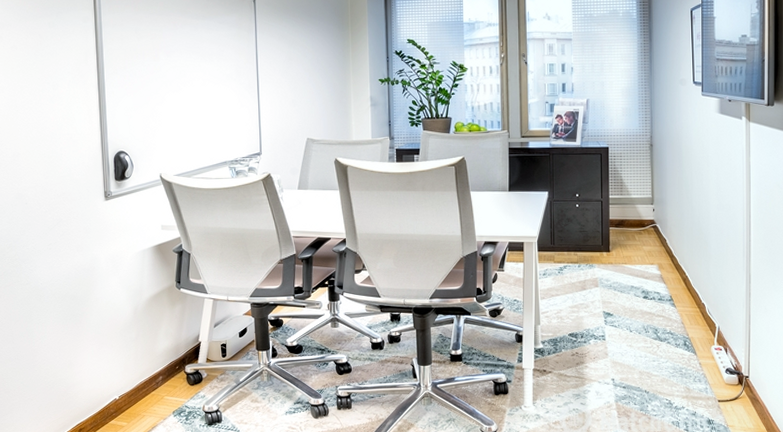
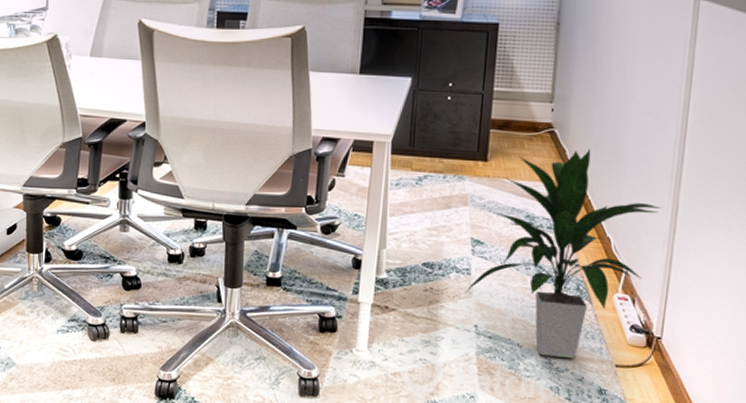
indoor plant: none [602,237,739,399] -> present [465,149,662,359]

